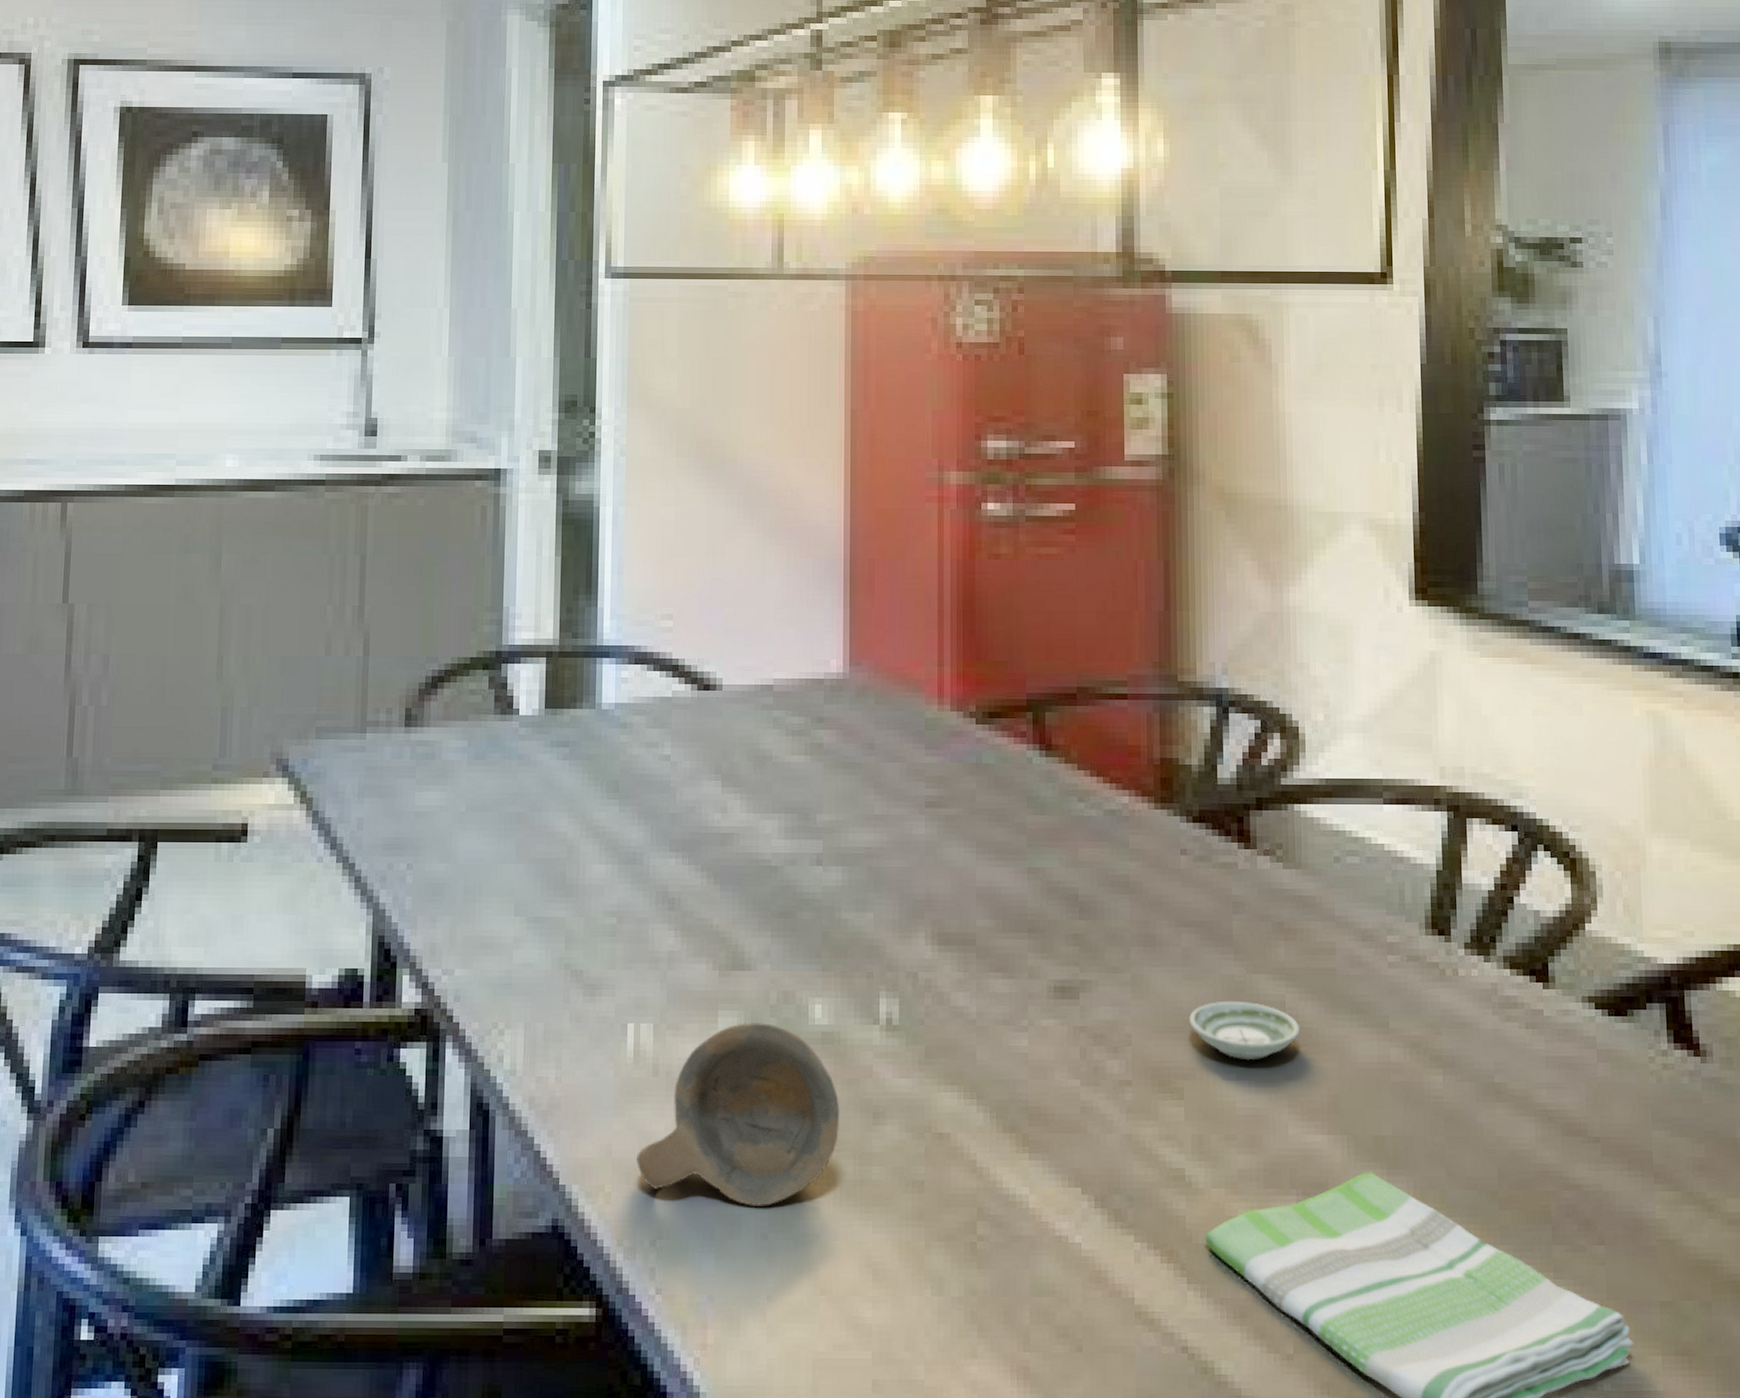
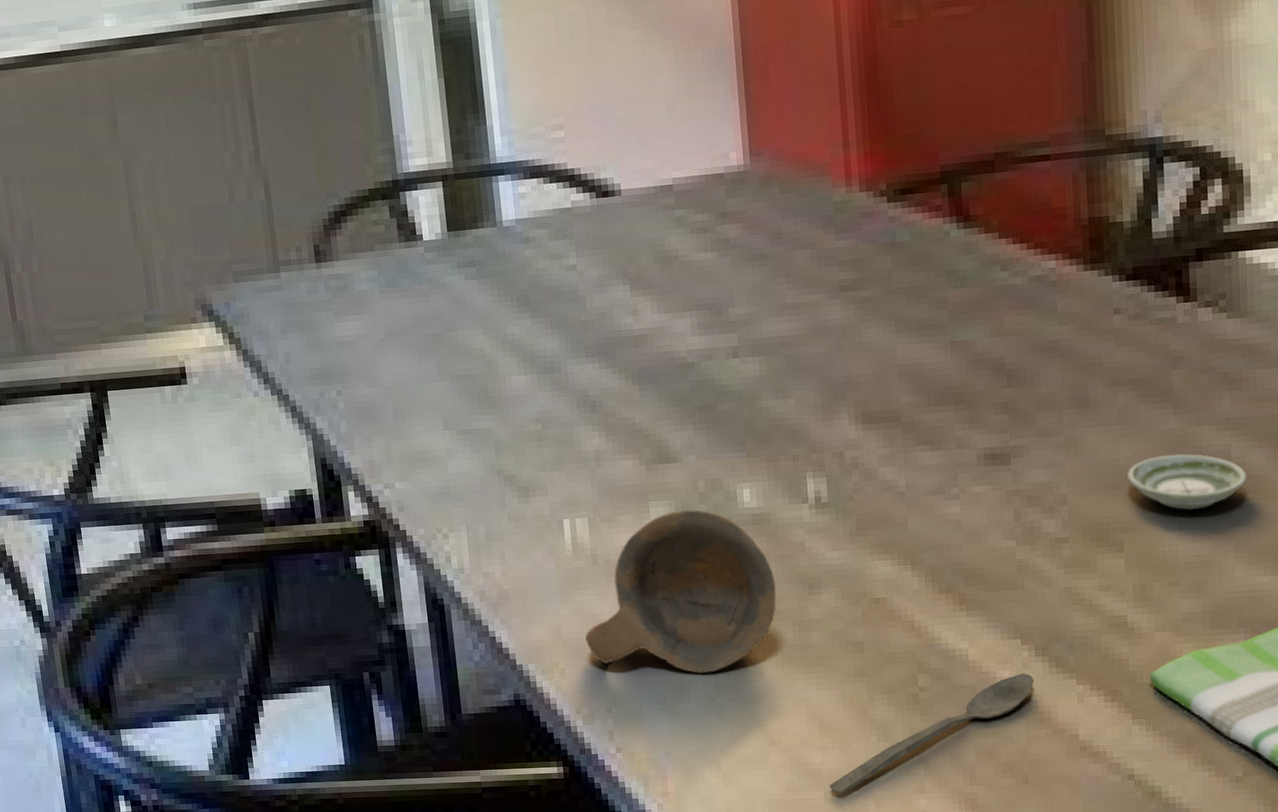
spoon: none [878,1226,1092,1356] -> present [829,673,1034,795]

